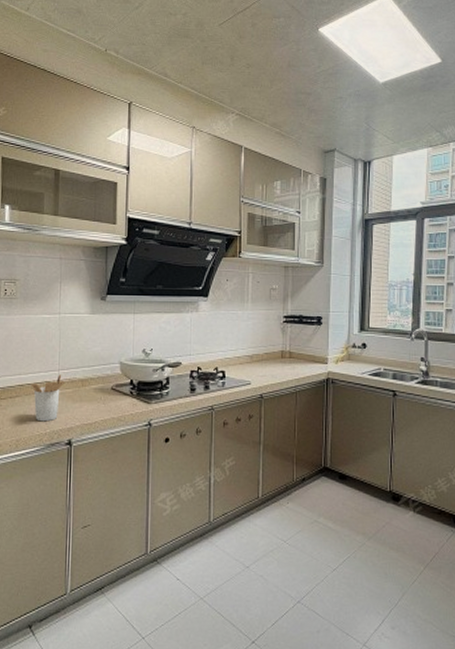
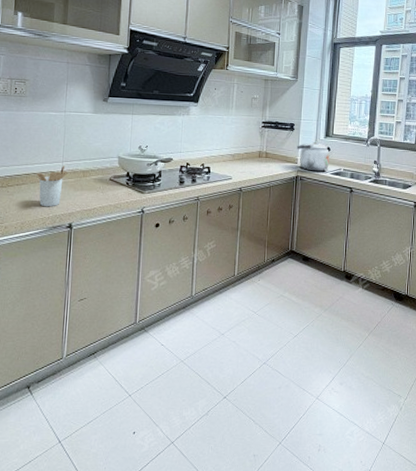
kettle: none [326,337,367,373] -> present [297,141,330,172]

